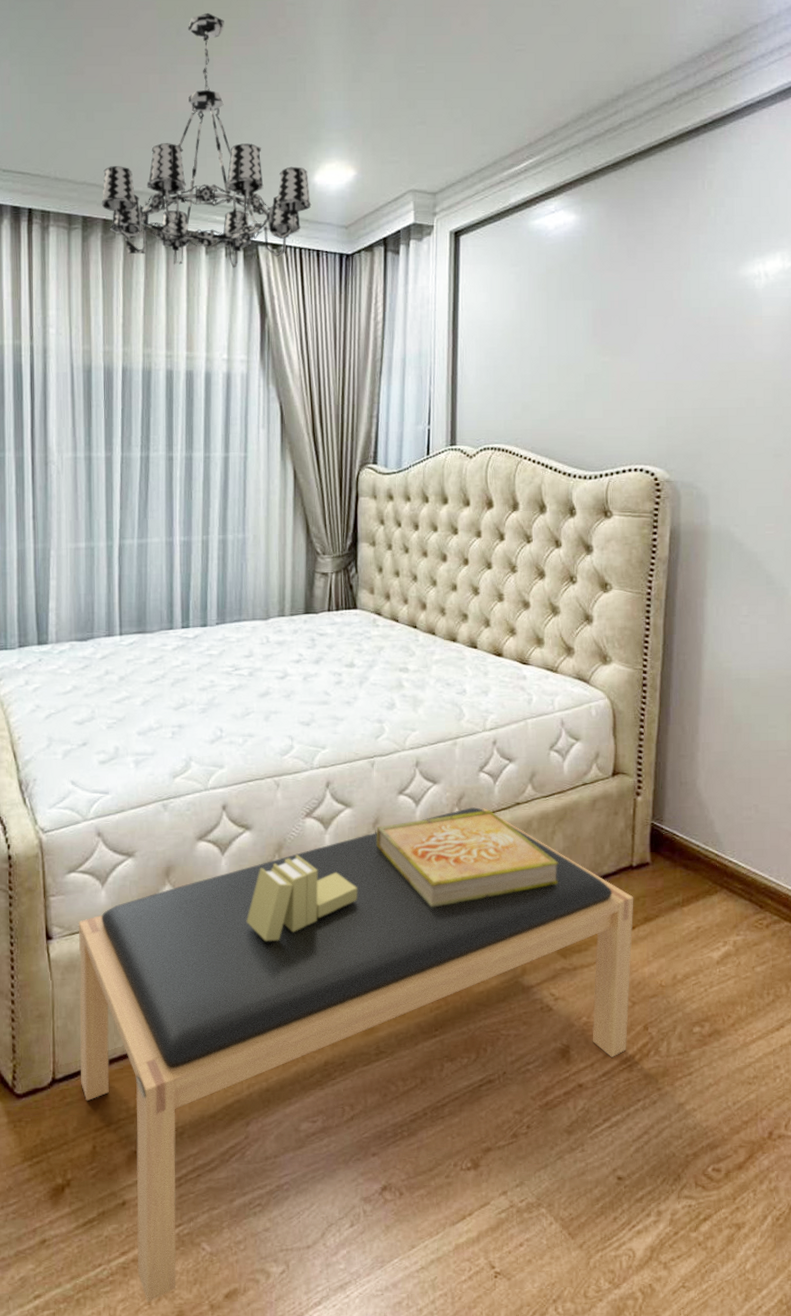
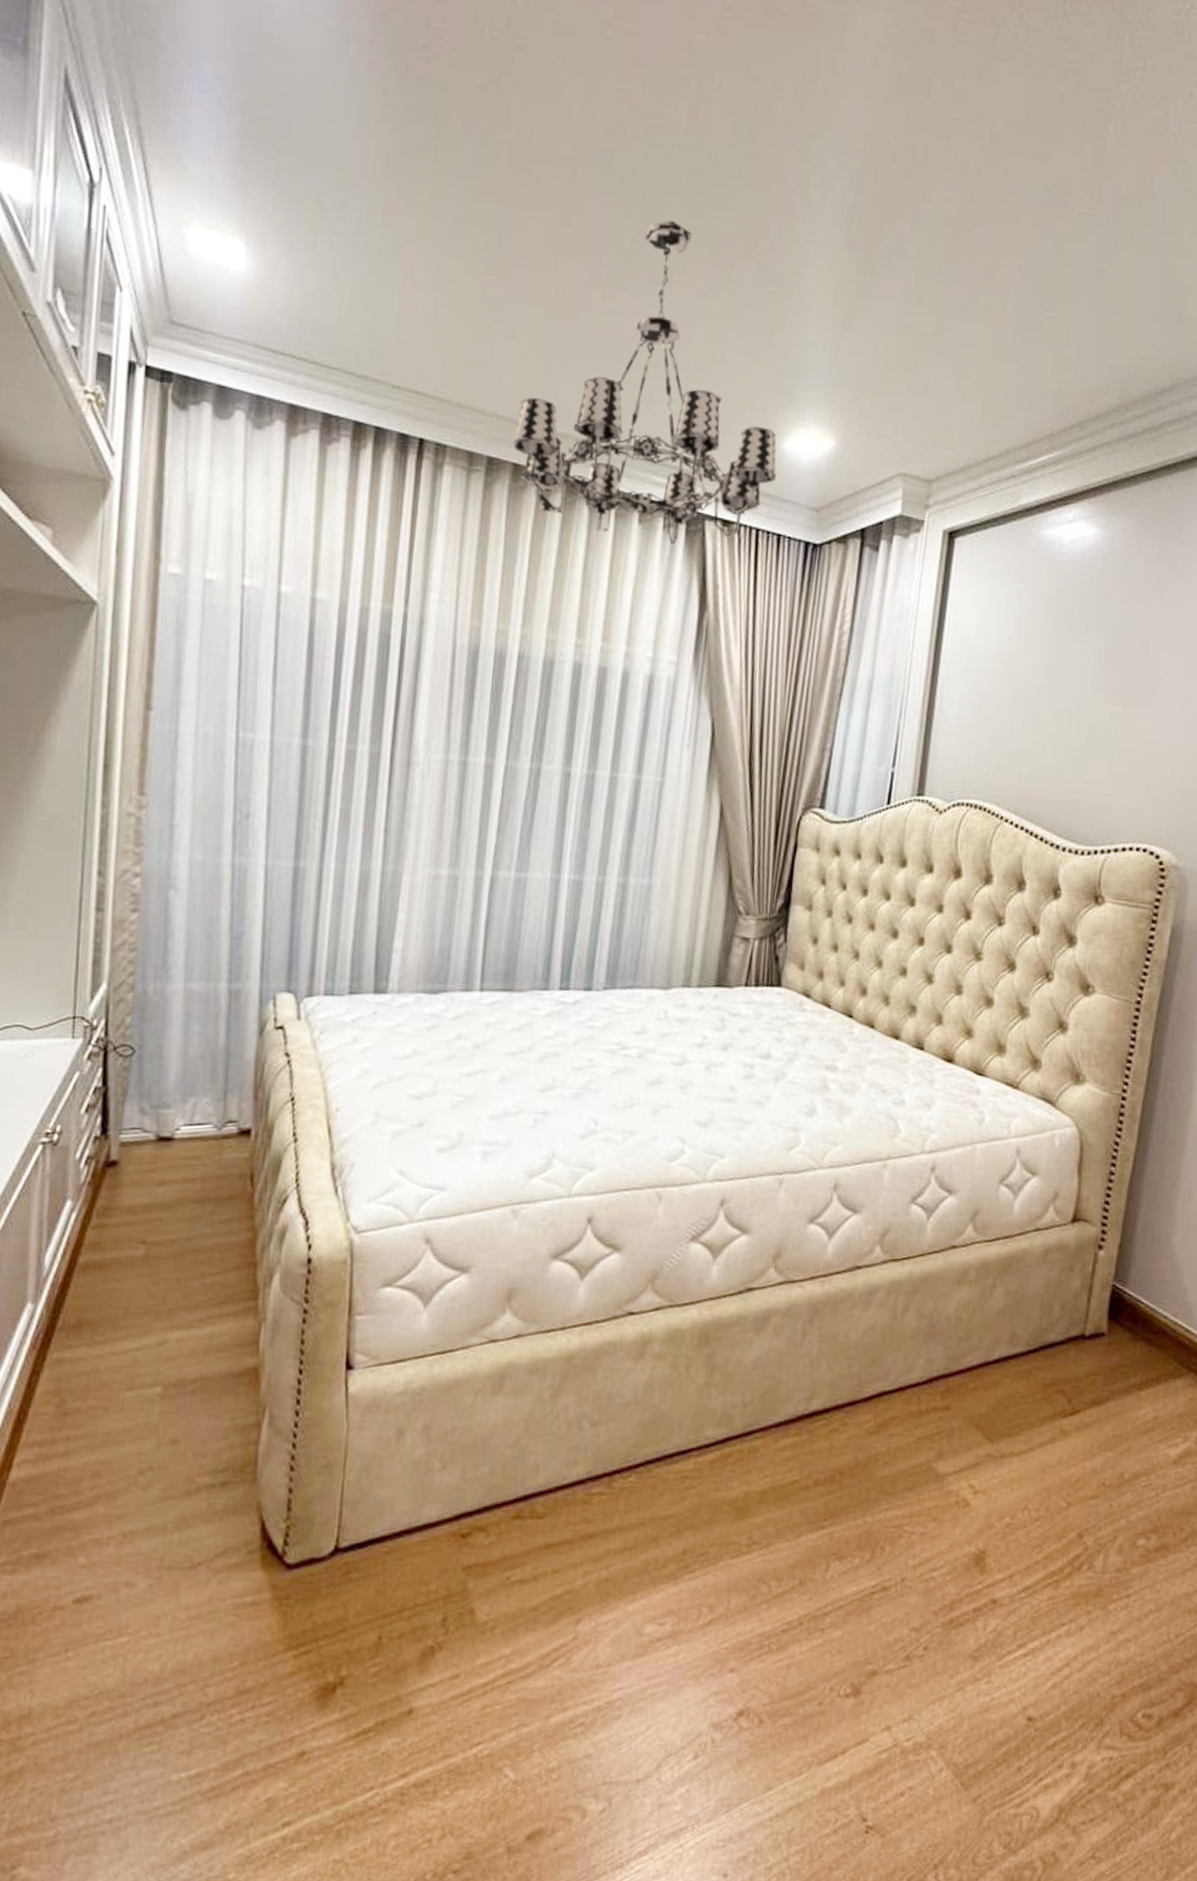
bench: present [78,807,634,1303] -> none [371,1246,1083,1840]
books: present [246,854,357,941] -> none [602,1287,746,1393]
decorative box: present [376,810,559,907] -> none [775,1251,996,1367]

